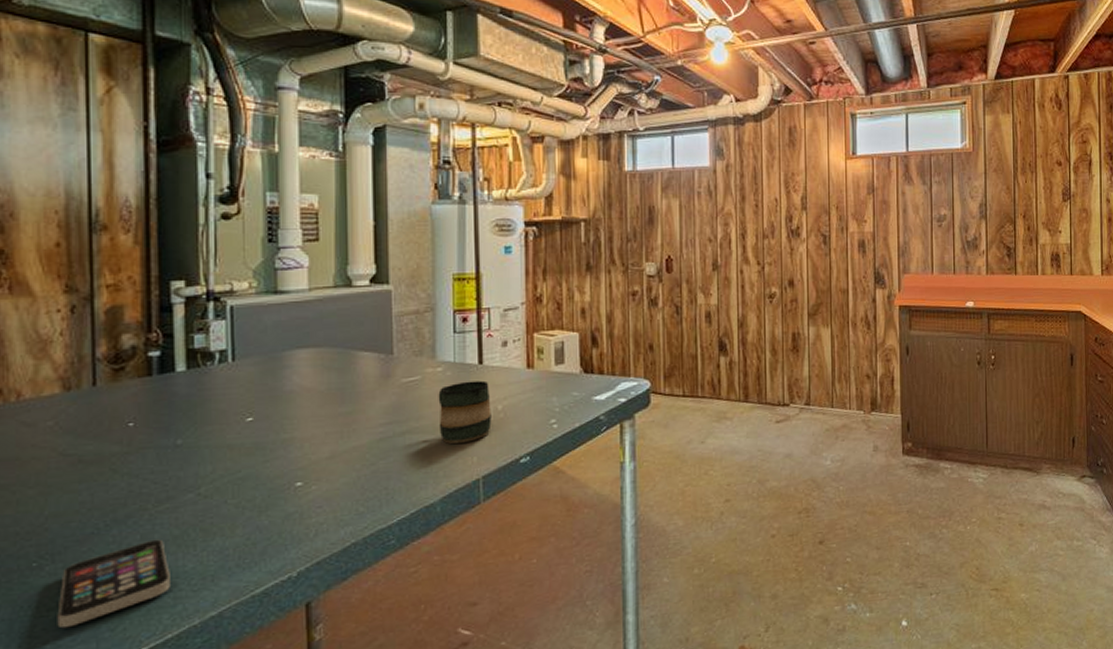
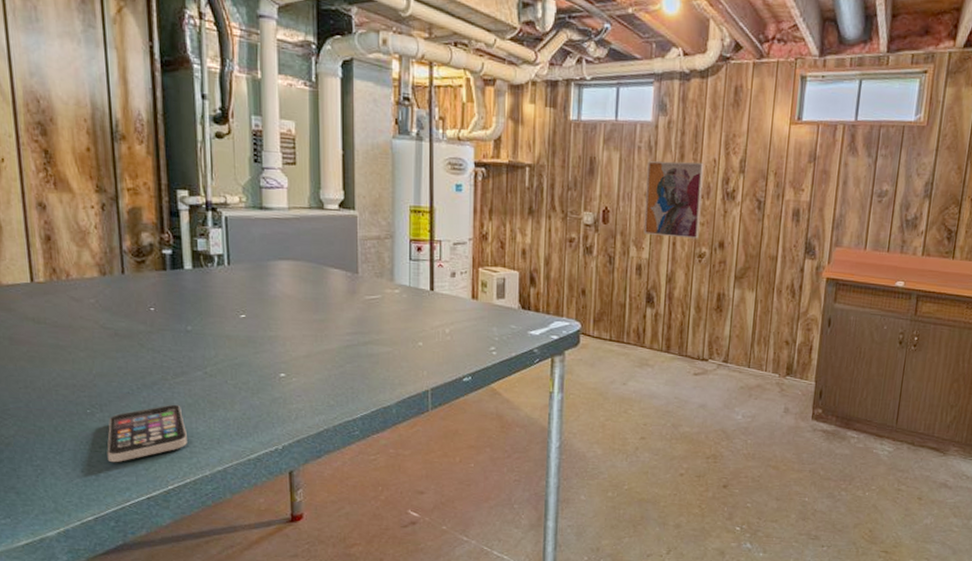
mug: present [438,380,492,444] -> none [395,304,440,358]
wall art: none [709,202,767,280] -> present [643,160,704,239]

